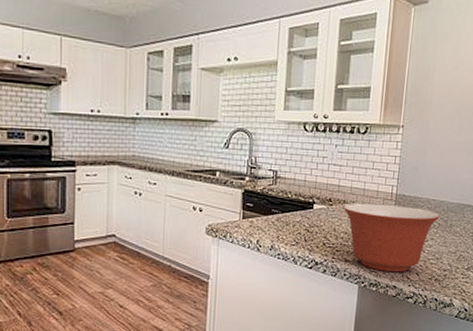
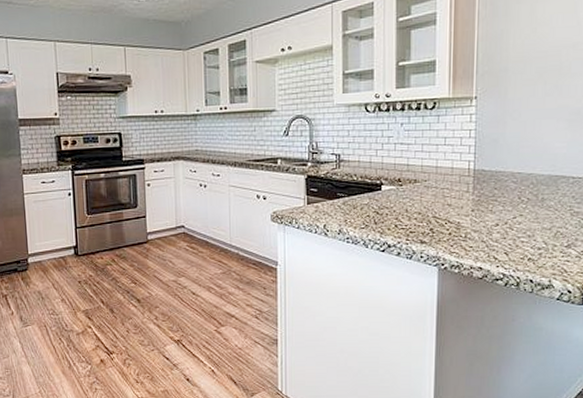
mixing bowl: present [342,203,440,273] -> none [414,181,528,253]

